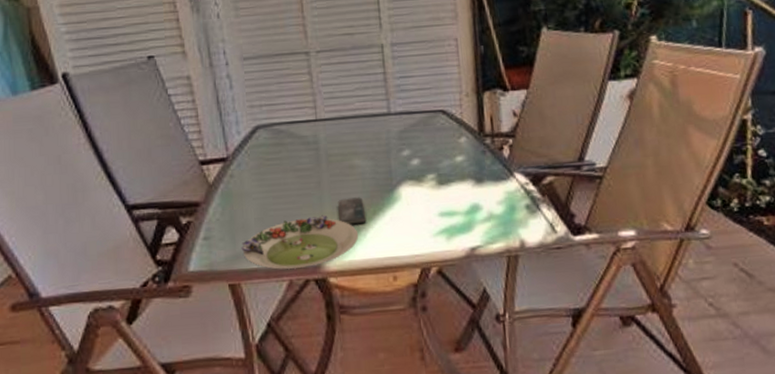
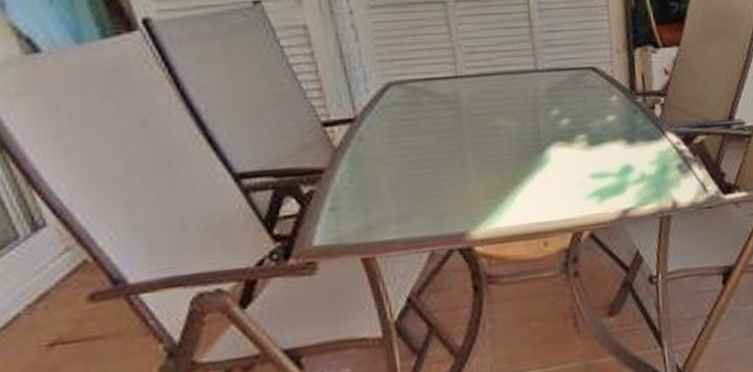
salad plate: present [241,215,359,269] -> none [374,179,506,240]
mobile phone: present [337,197,367,225] -> none [482,160,514,190]

